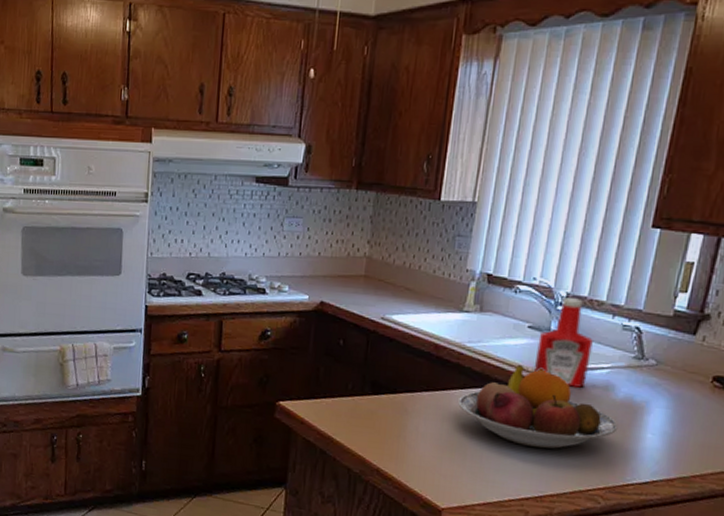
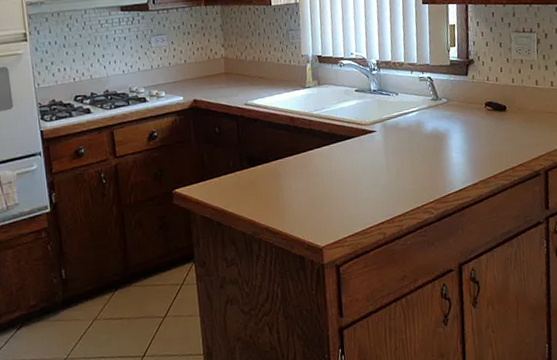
fruit bowl: present [458,364,618,449] -> none [317,120,433,182]
ketchup bottle: present [533,298,593,389] -> none [364,63,404,131]

